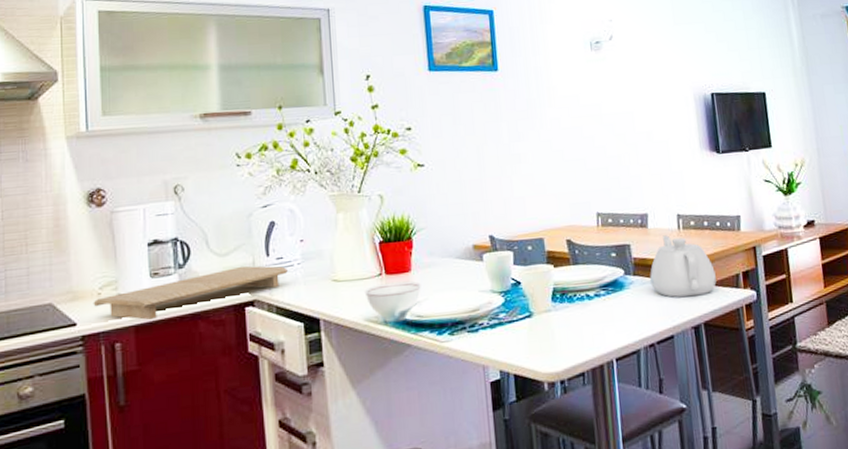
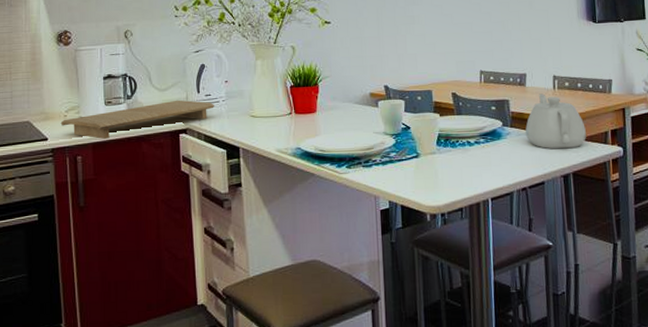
bowl: present [364,281,421,324] -> none [277,120,325,155]

